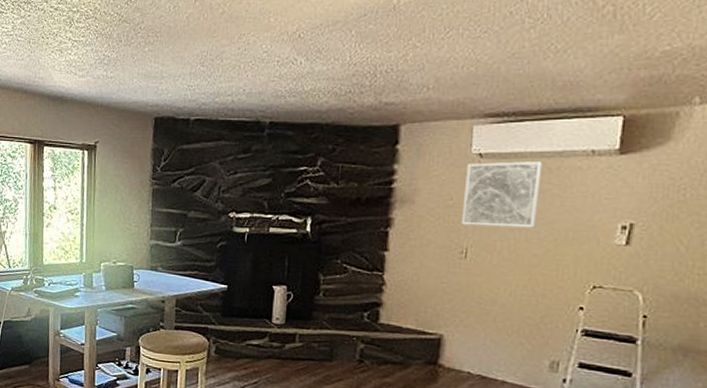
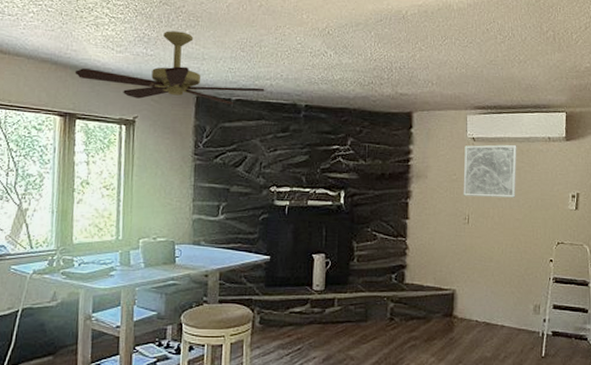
ceiling fan: none [42,50,226,125] -> present [74,31,265,105]

